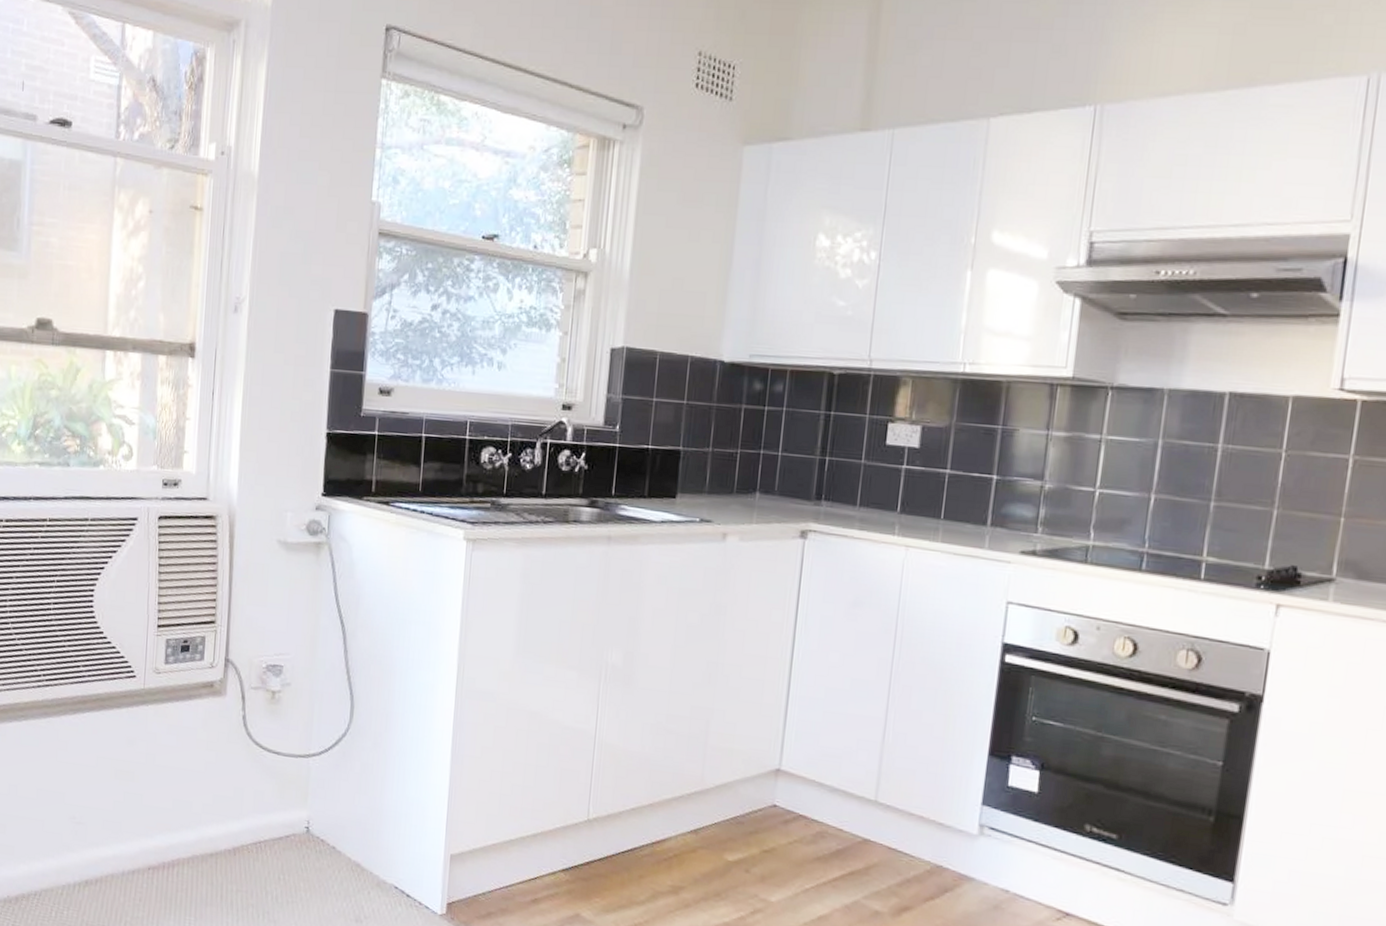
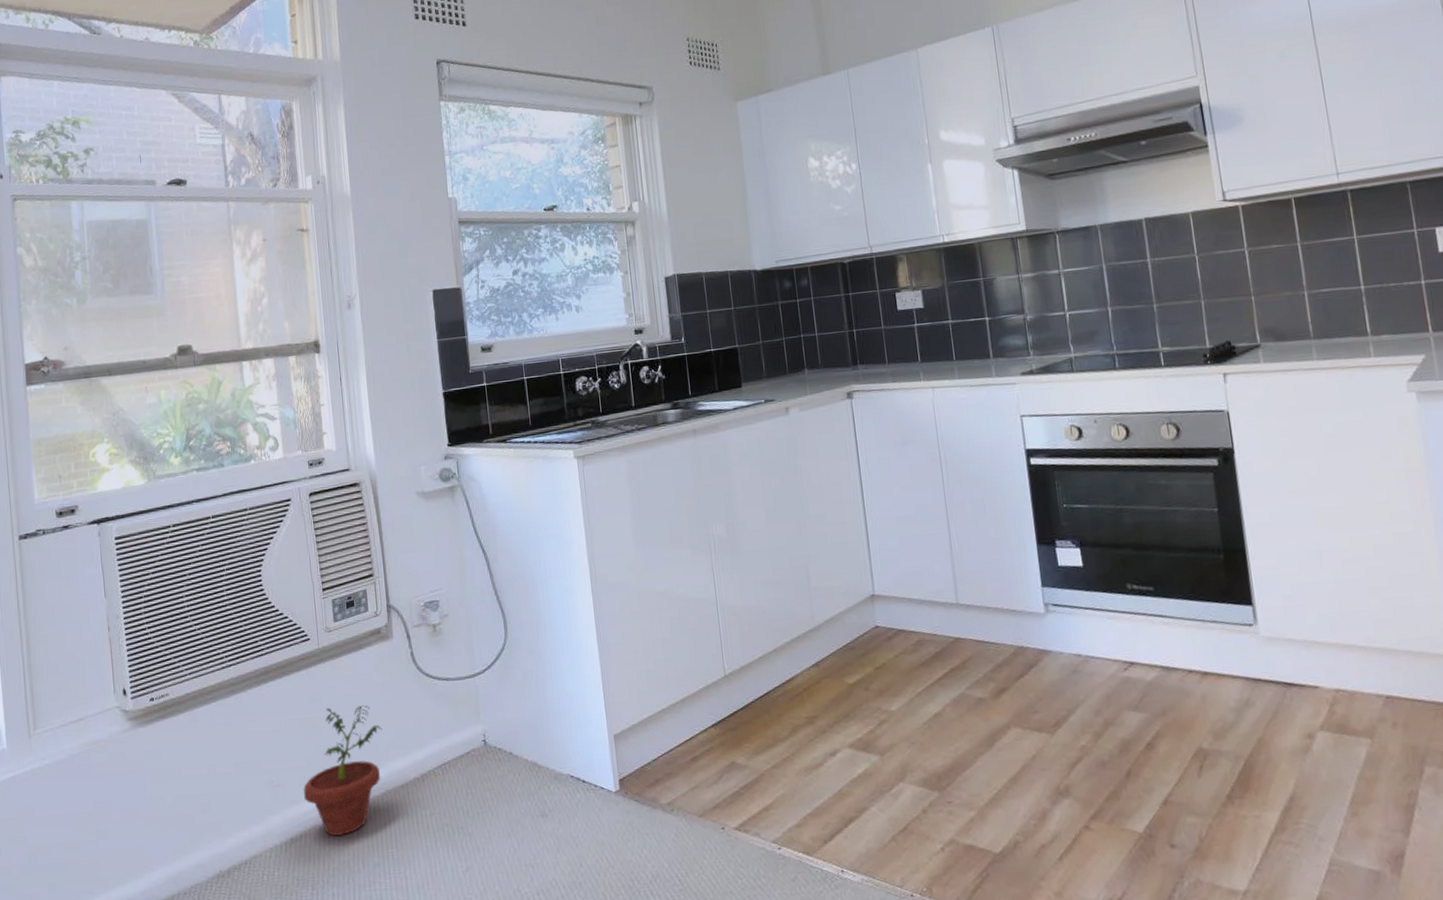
potted plant: none [105,754,200,891] -> present [303,705,383,836]

